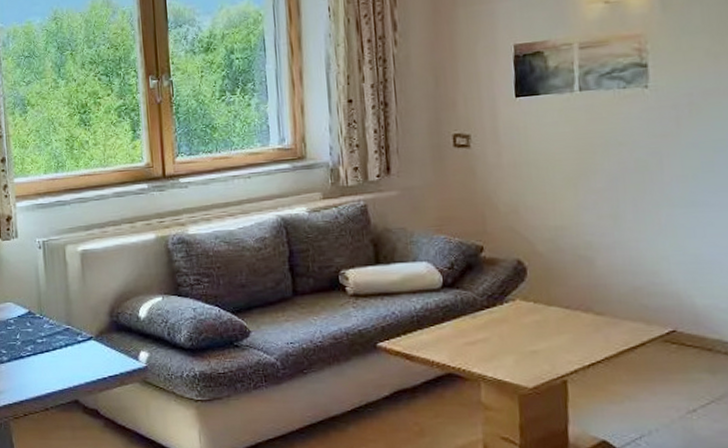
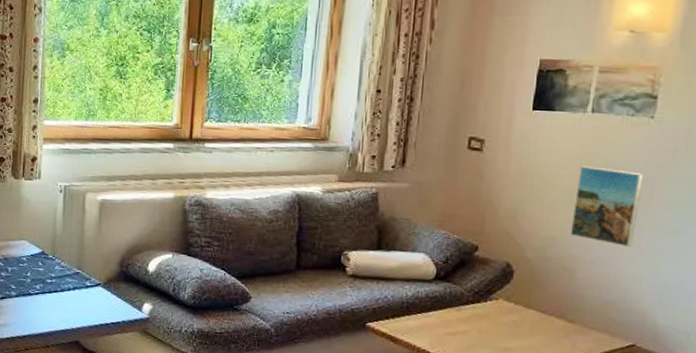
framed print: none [577,146,651,227] -> present [570,166,644,248]

